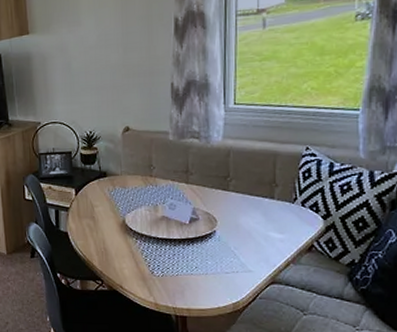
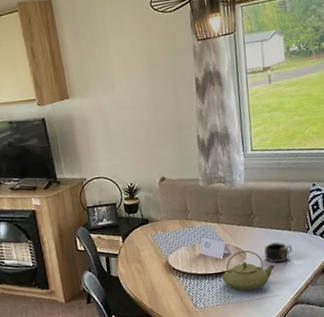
teapot: none [186,217,250,262] -> present [222,250,275,291]
mug: none [239,211,273,235] -> present [264,242,292,263]

